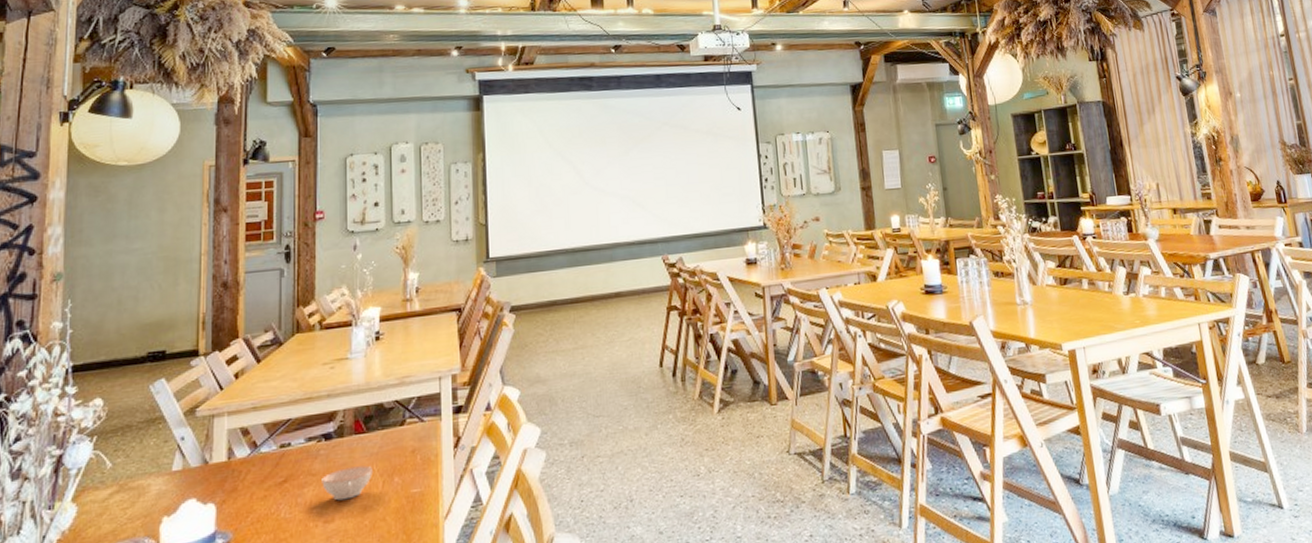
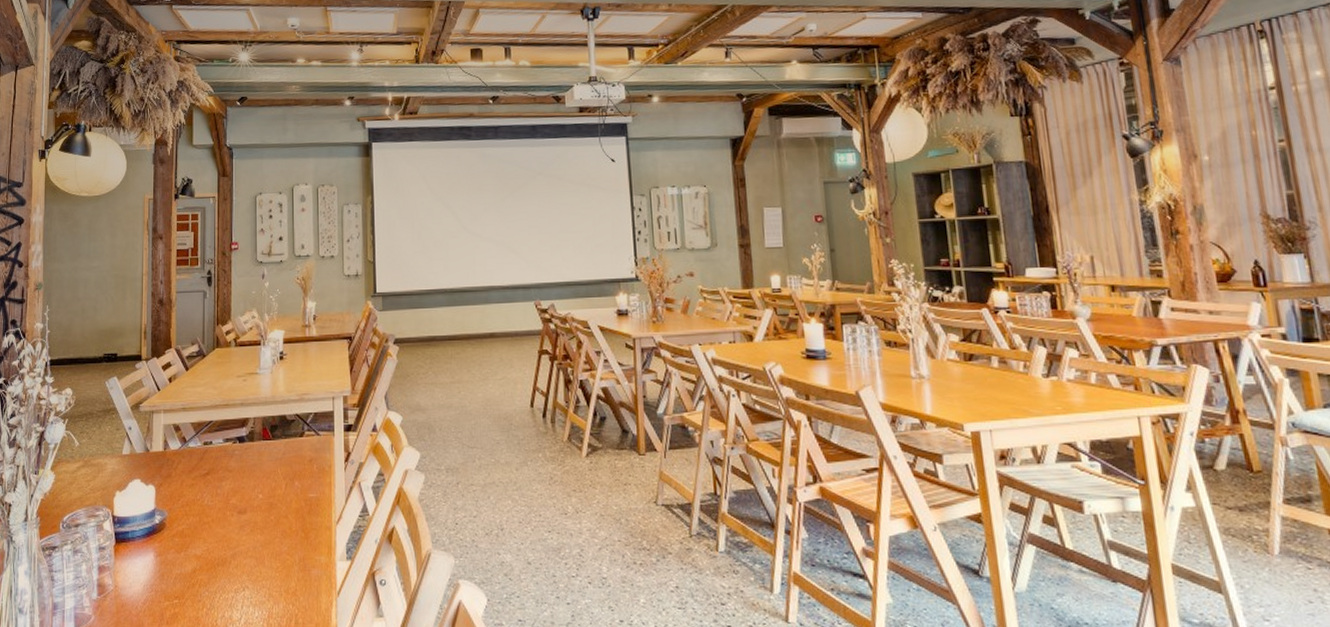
teacup: present [322,465,372,501] -> none [236,468,277,496]

